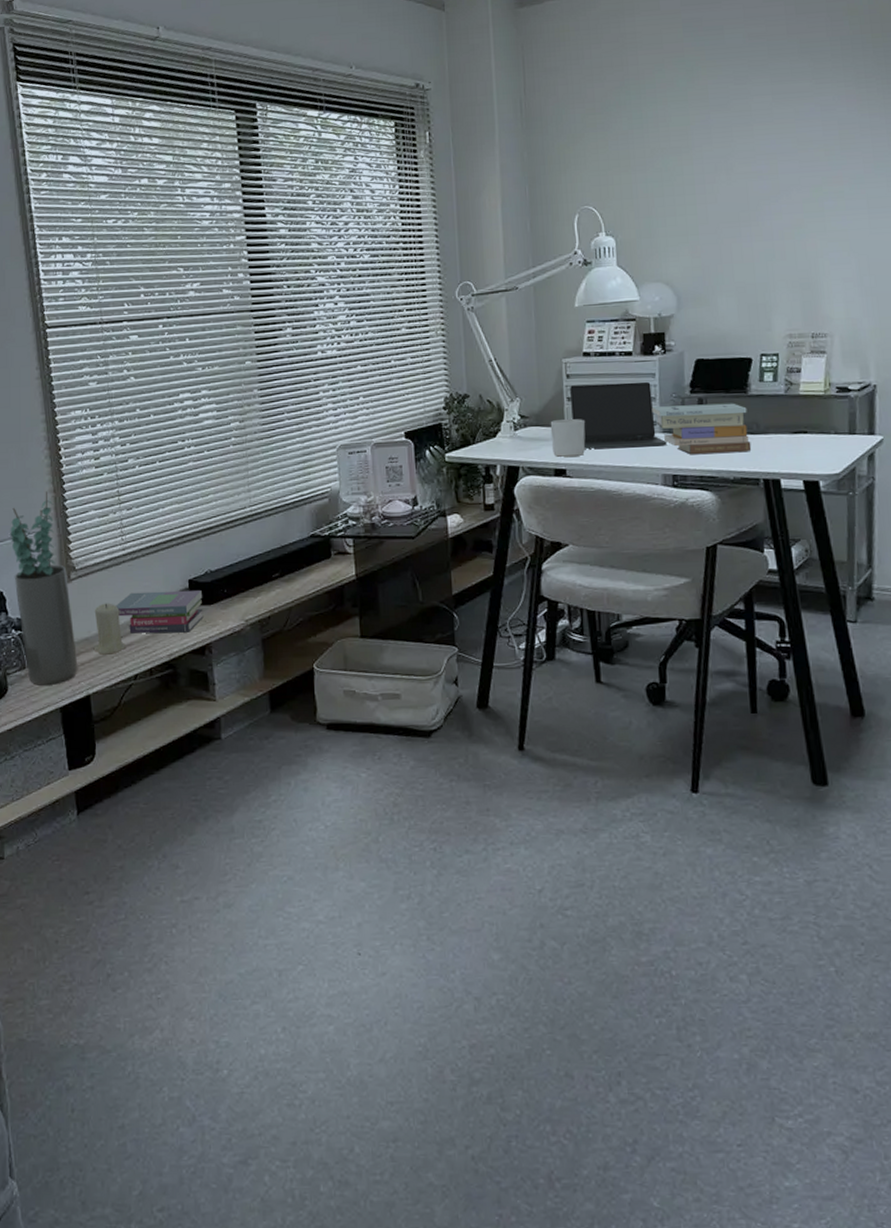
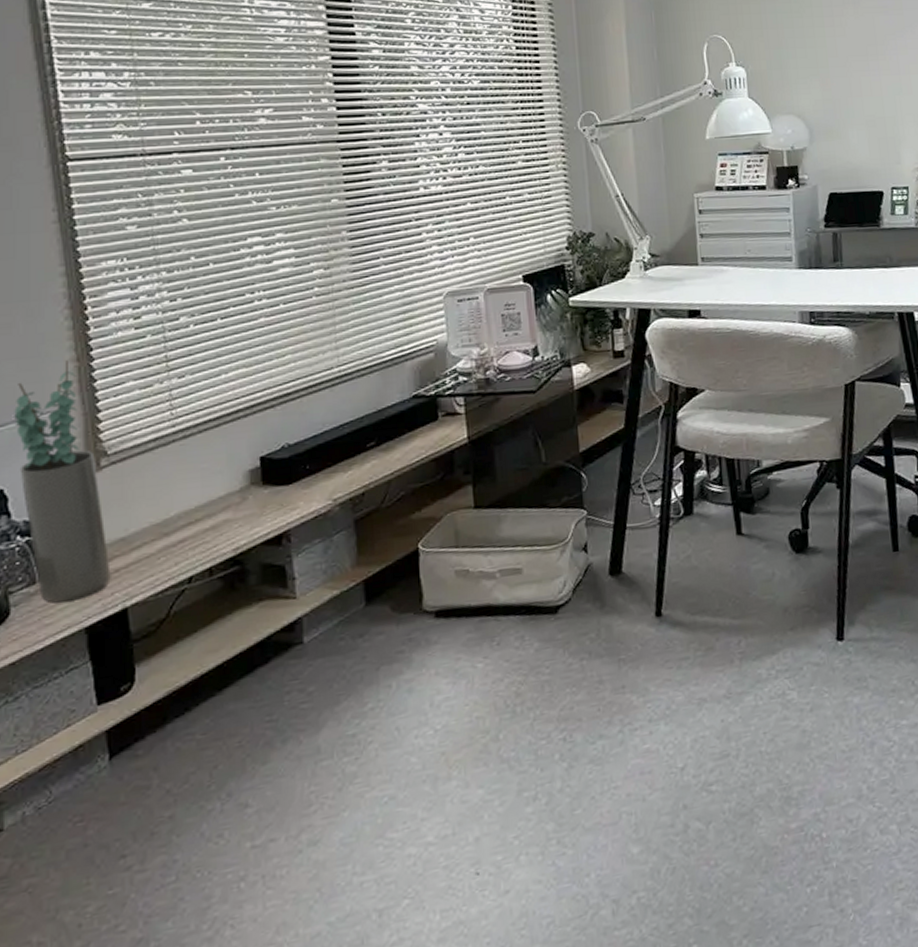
candle: present [93,603,127,655] -> none [132,492,178,557]
books: present [116,590,204,634] -> none [163,469,280,527]
mug: present [550,419,586,457] -> none [682,256,721,297]
laptop: present [569,381,667,449] -> none [702,216,804,288]
books: present [651,403,752,455] -> none [786,236,886,291]

